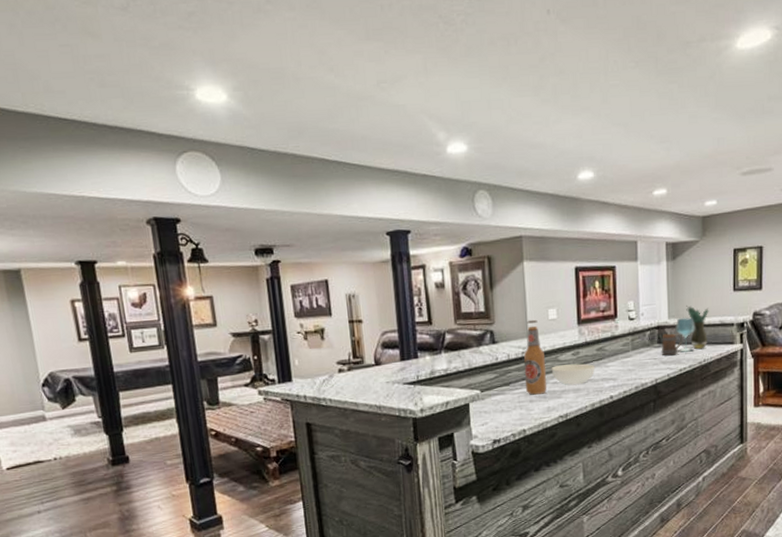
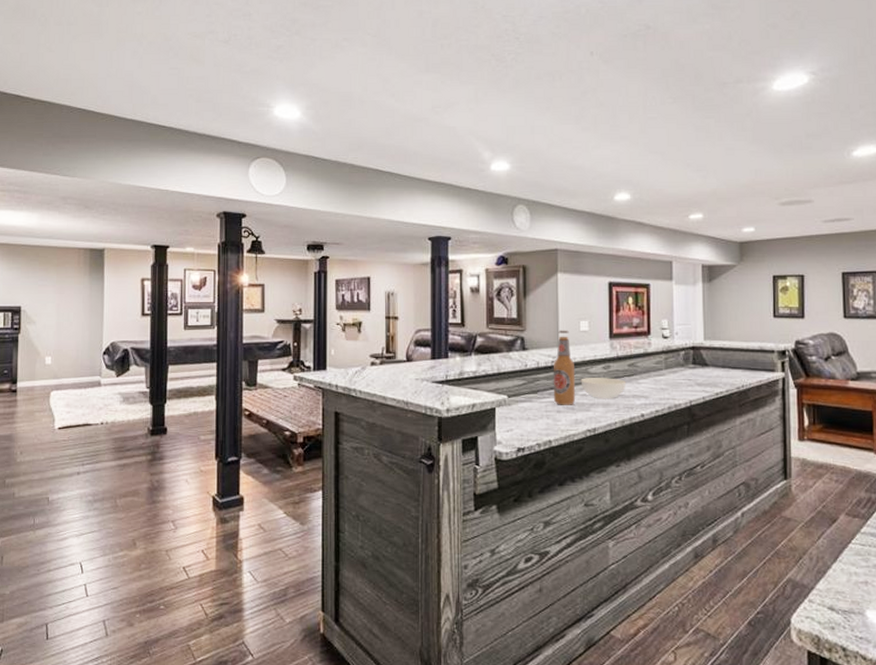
beer mug: present [661,333,684,356] -> none [696,355,720,378]
wine glass: present [675,317,696,353] -> none [711,339,733,377]
vase: present [686,305,709,350] -> none [723,328,748,374]

